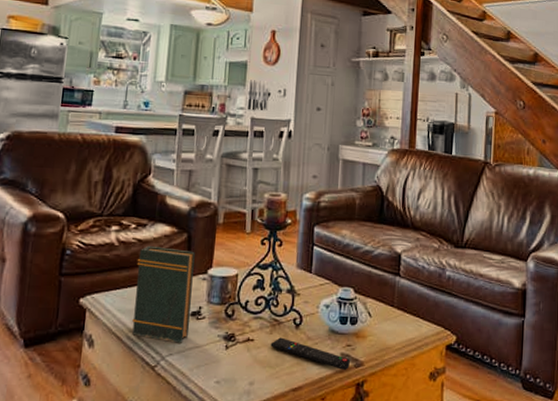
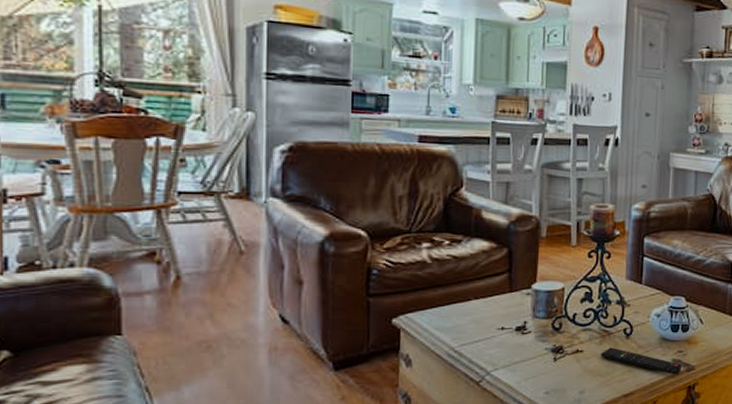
book: present [132,245,195,343] -> none [452,262,517,358]

